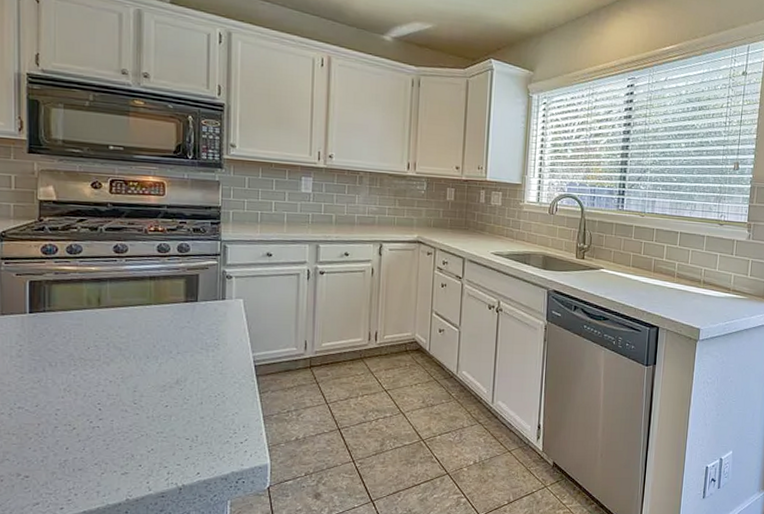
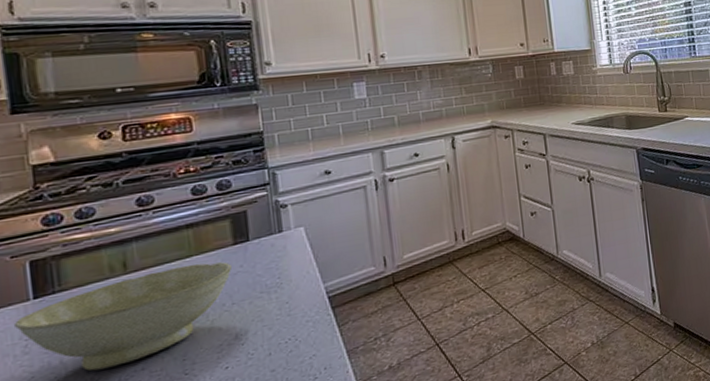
bowl: none [14,311,182,384] -> present [15,262,233,371]

